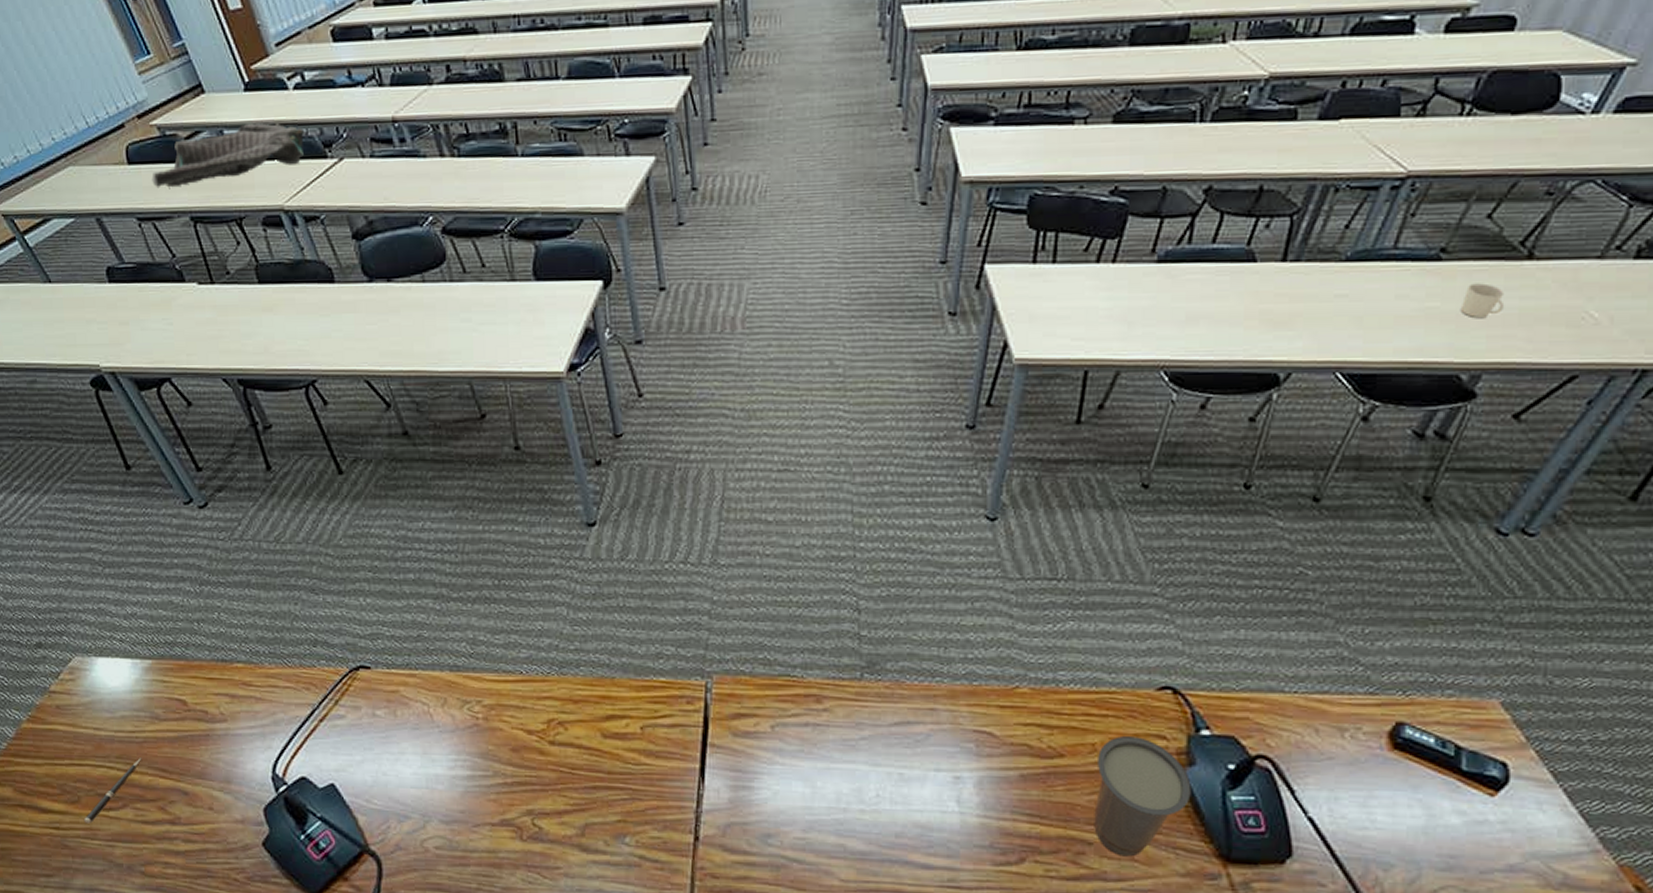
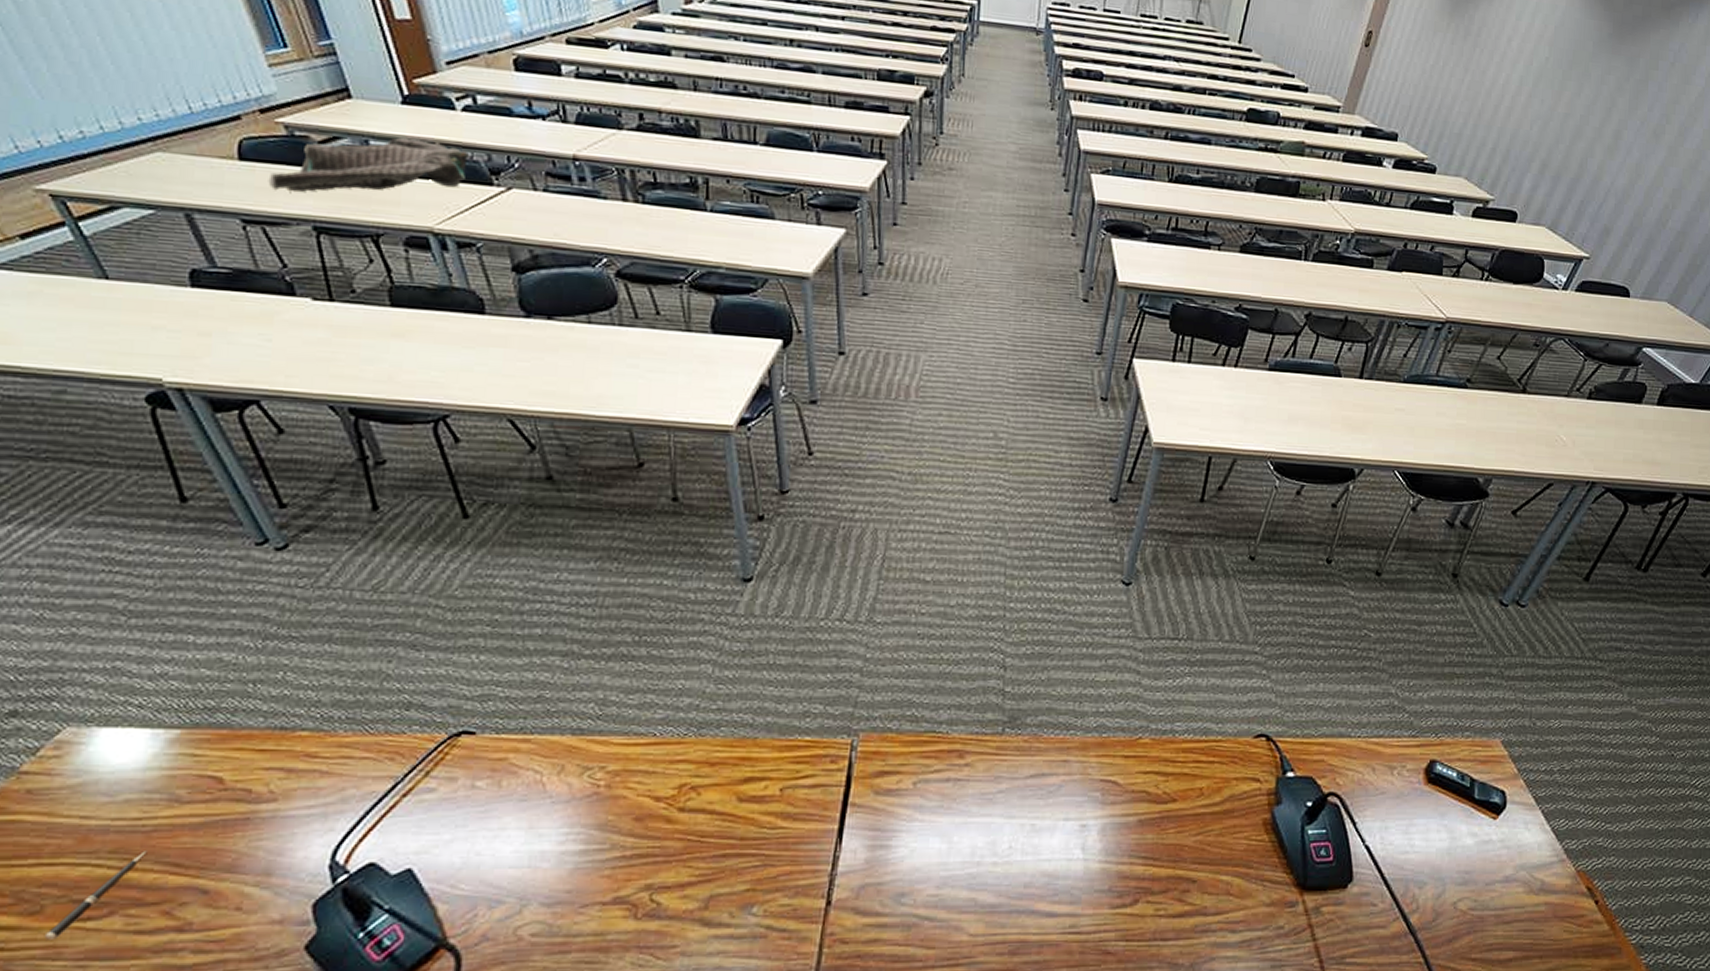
cup: present [1094,735,1191,857] -> none [1198,779,1278,892]
cup: present [1460,283,1505,319] -> none [1479,408,1508,436]

